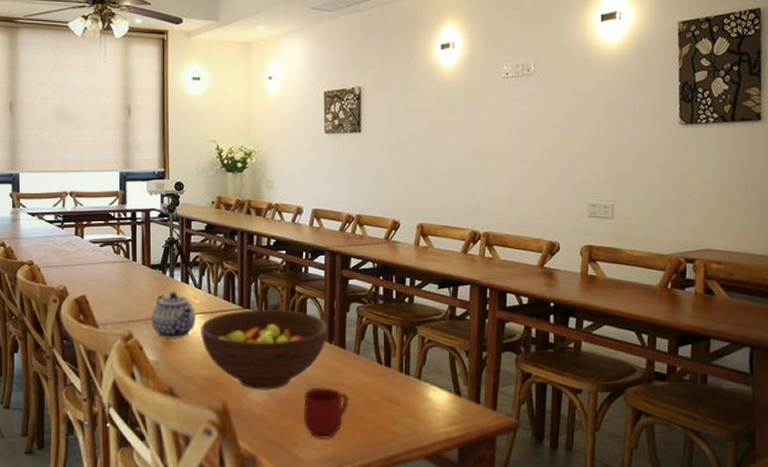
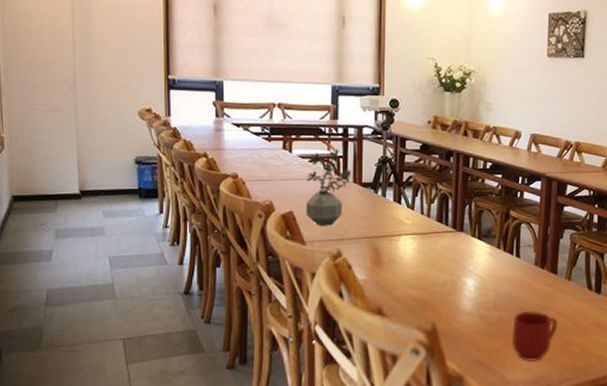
potted plant: none [97,233,141,309] -> present [306,149,352,227]
teapot: present [150,292,196,339] -> none [360,211,407,259]
fruit bowl: present [201,308,328,390] -> none [412,231,541,312]

